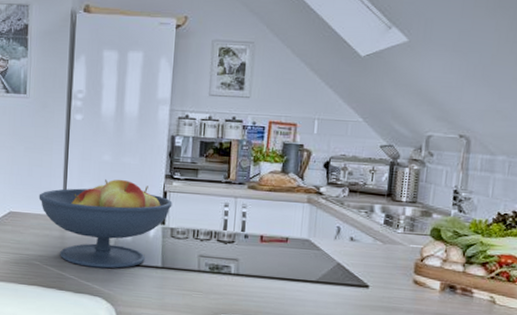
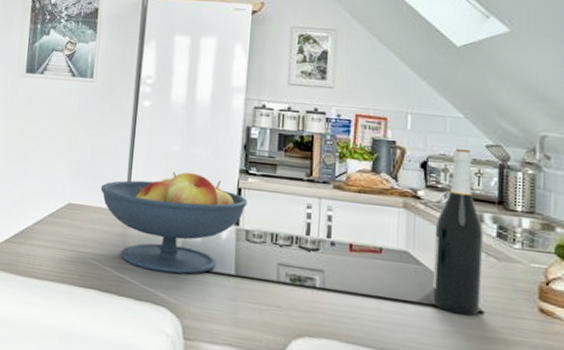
wine bottle: none [327,149,373,290] -> present [431,148,483,316]

